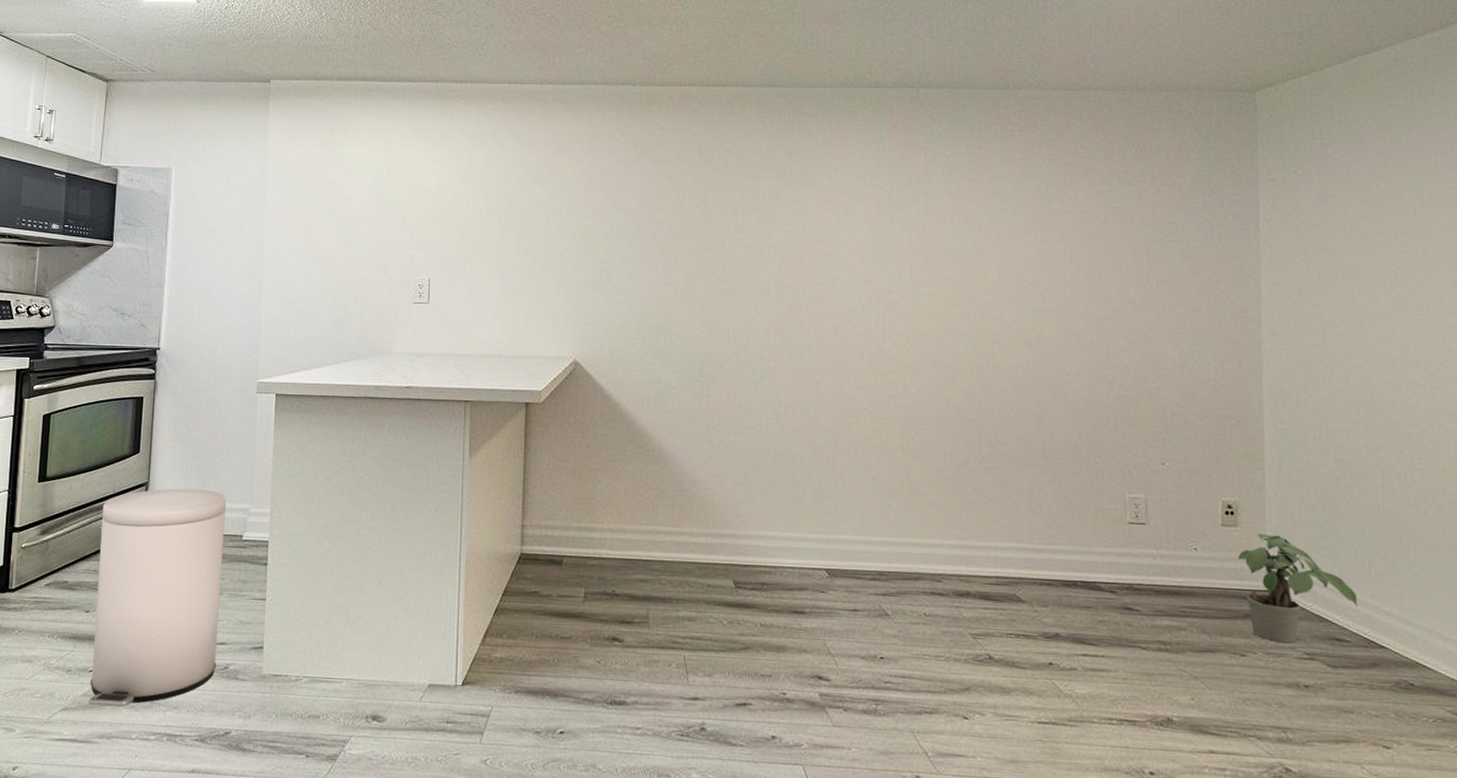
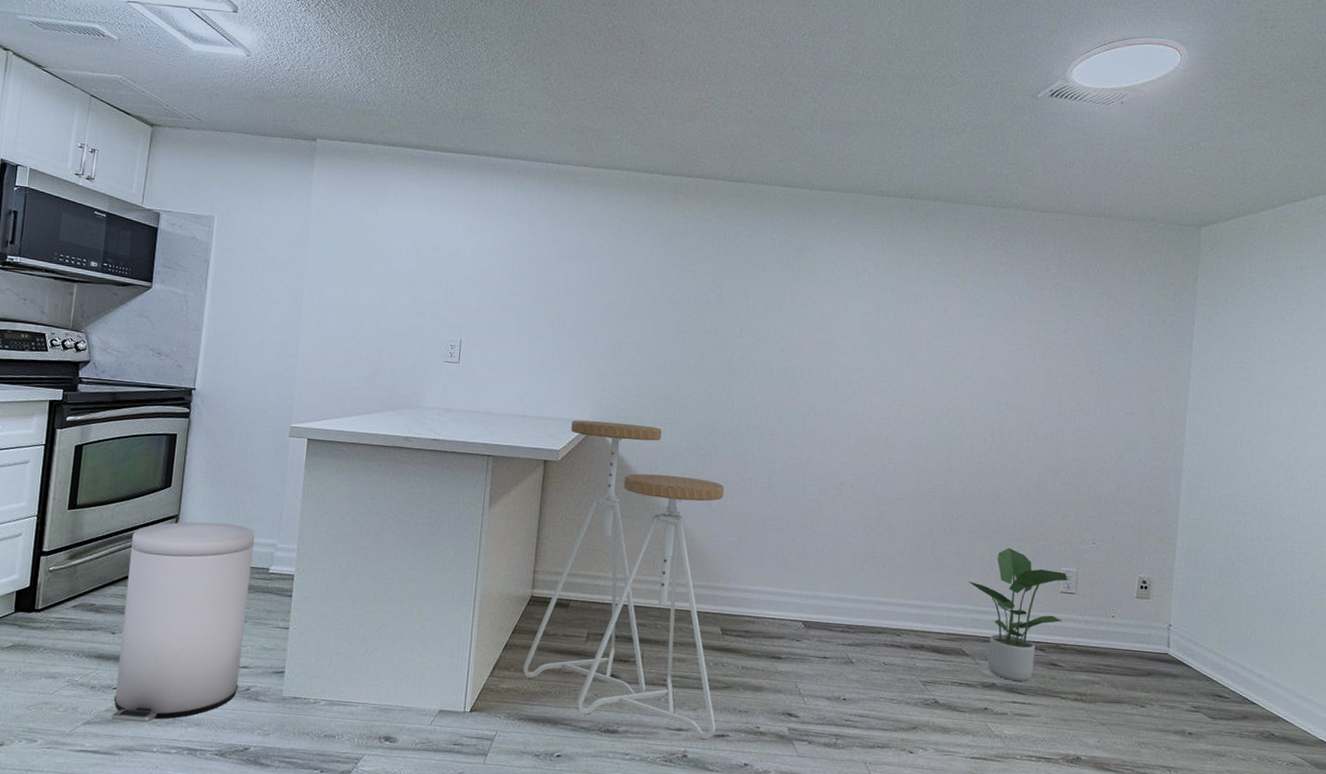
bar stool: none [516,356,736,710] -> present [522,420,725,740]
potted plant: none [1016,474,1135,630] -> present [969,547,1068,682]
potted plant: present [1238,533,1358,644] -> none [1146,605,1238,698]

